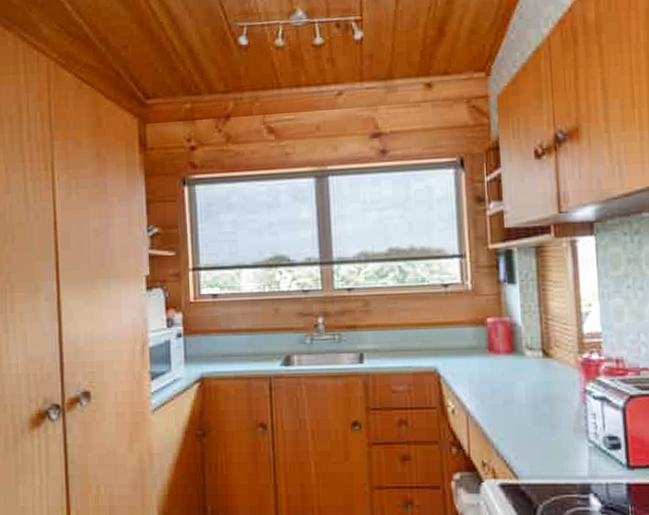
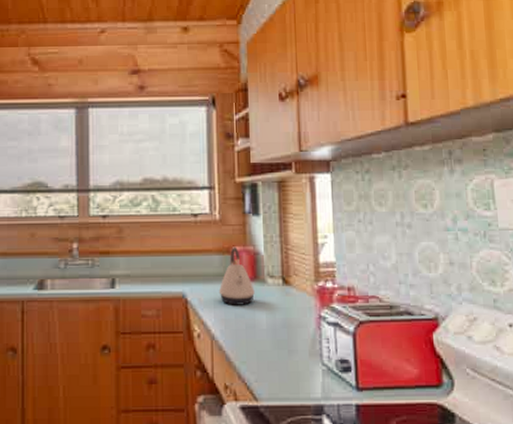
kettle: none [473,317,512,380] -> present [218,246,255,305]

